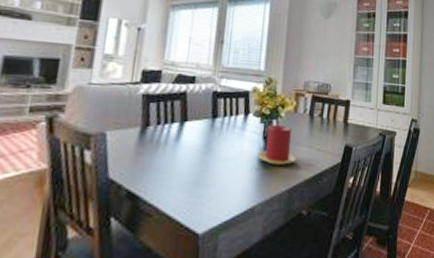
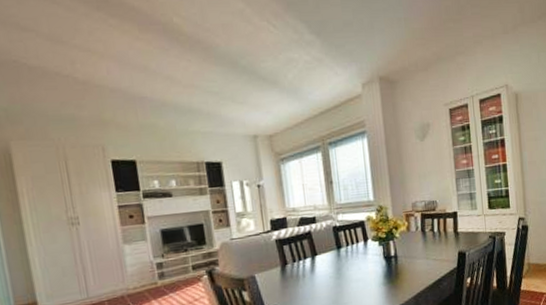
candle: present [257,125,297,165] -> none [382,244,417,279]

